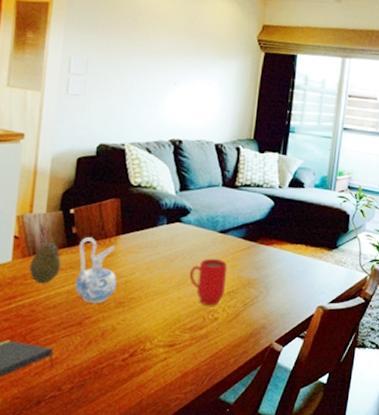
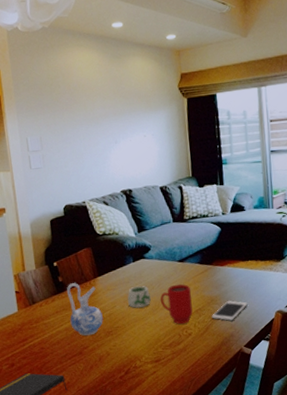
fruit: present [29,243,61,284] -> none [32,292,57,326]
mug: none [150,253,179,280] -> present [127,285,151,309]
cell phone: none [244,287,288,310] -> present [211,301,248,321]

